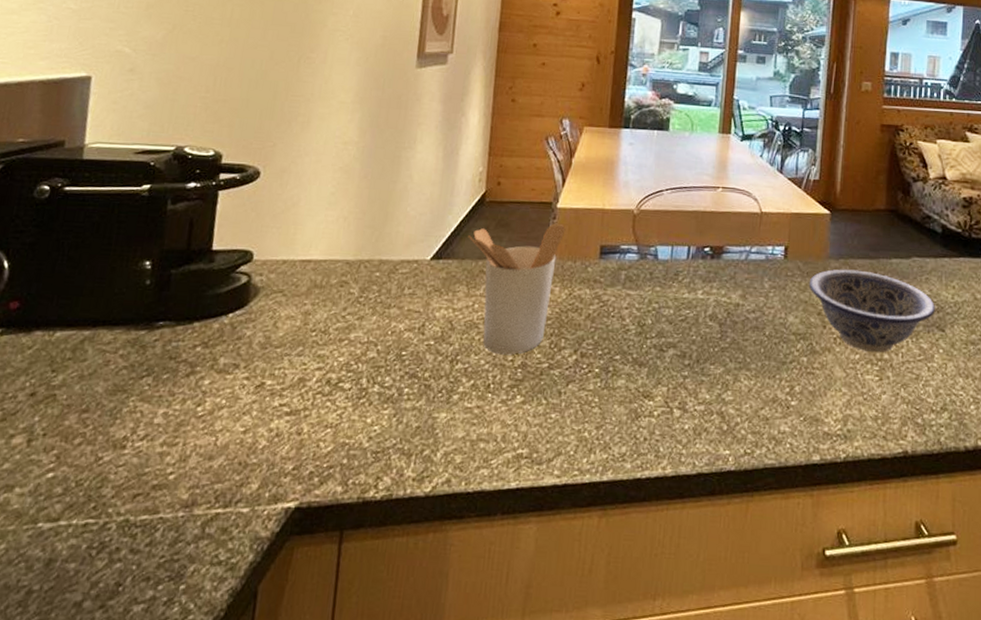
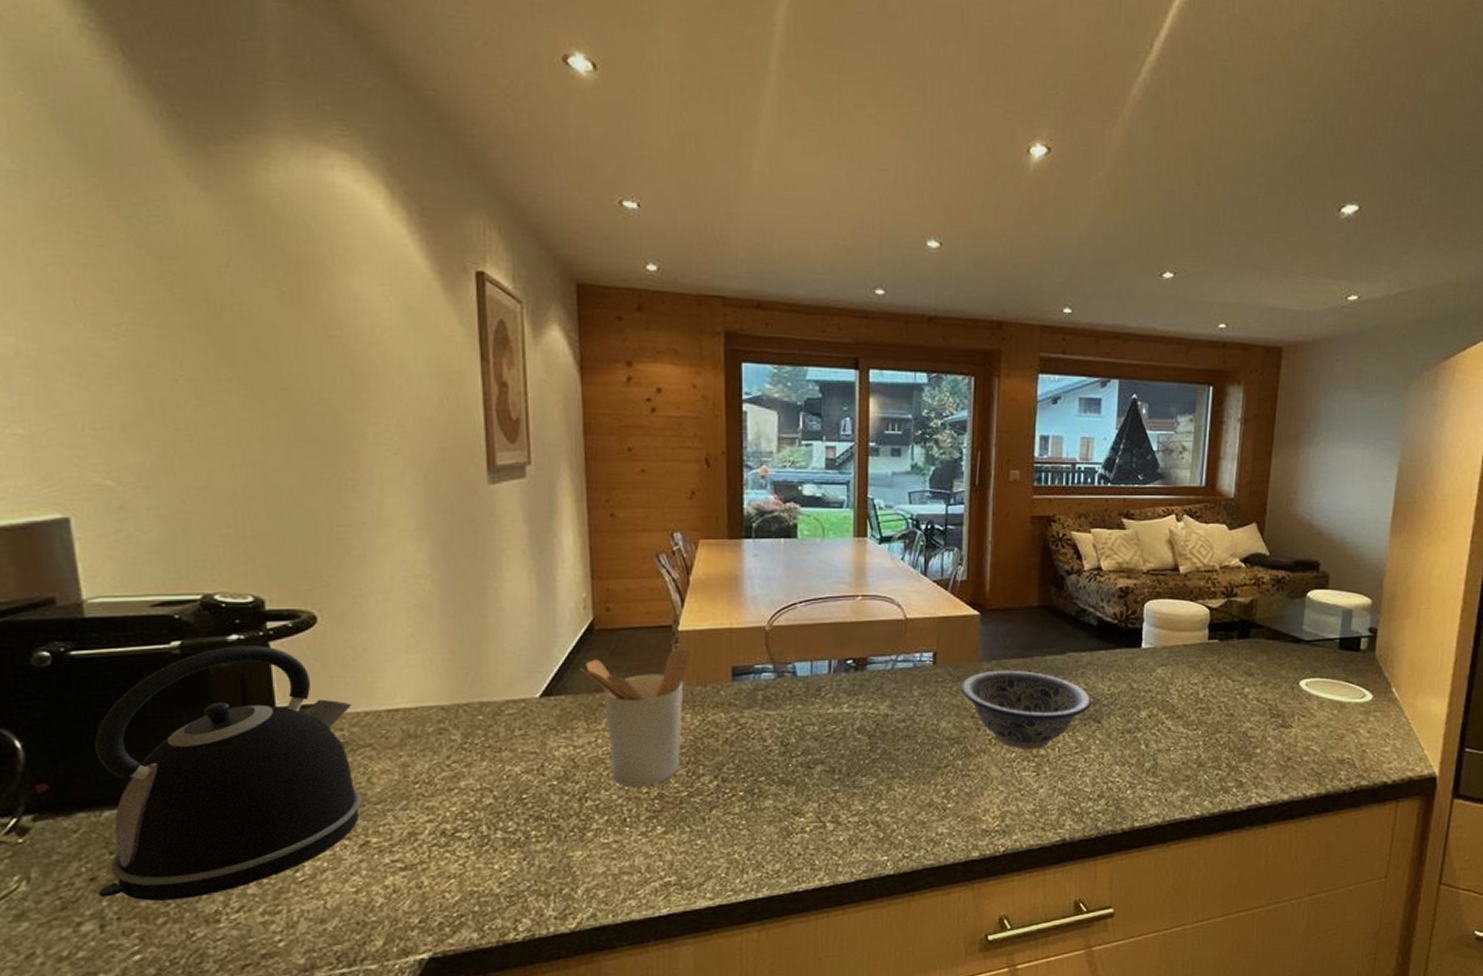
kettle: none [34,192,274,422] -> present [95,646,361,901]

